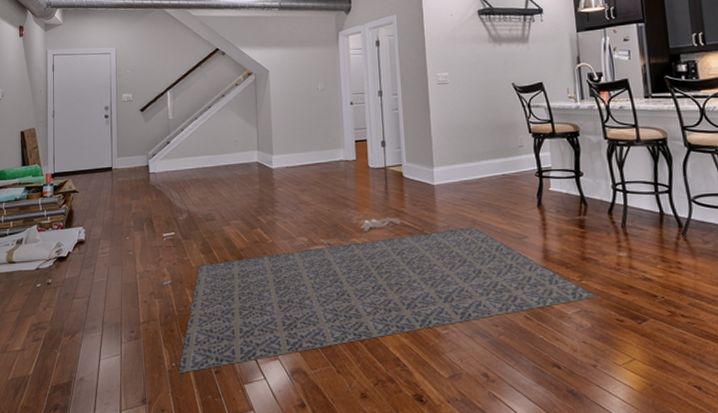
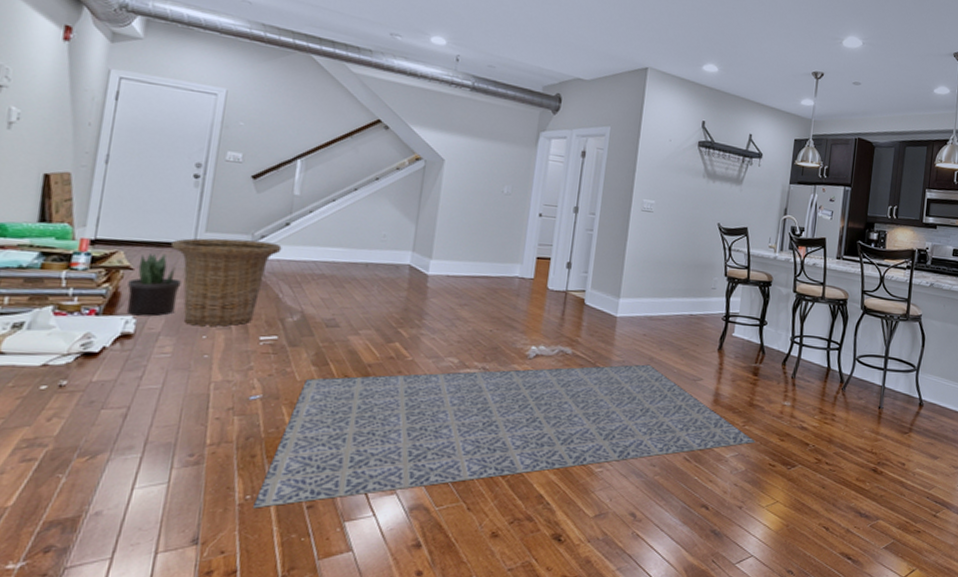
planter: none [77,177,108,226] -> present [126,253,181,317]
basket: none [99,159,167,230] -> present [171,238,282,327]

